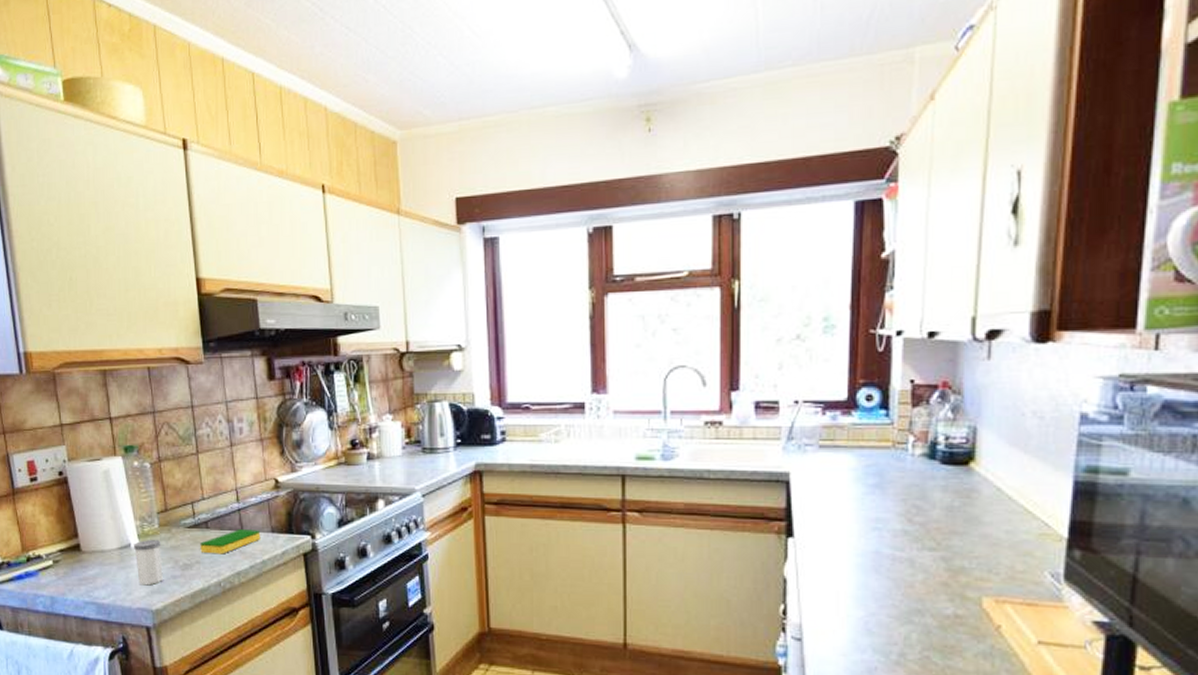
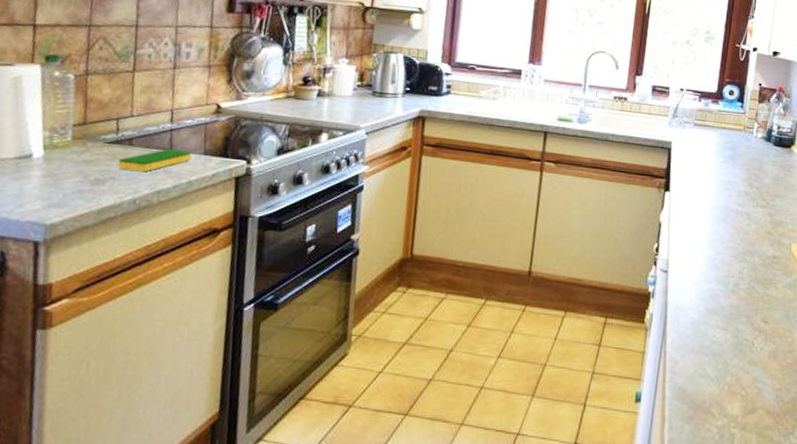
salt shaker: present [133,539,163,586] -> none [34,151,72,199]

